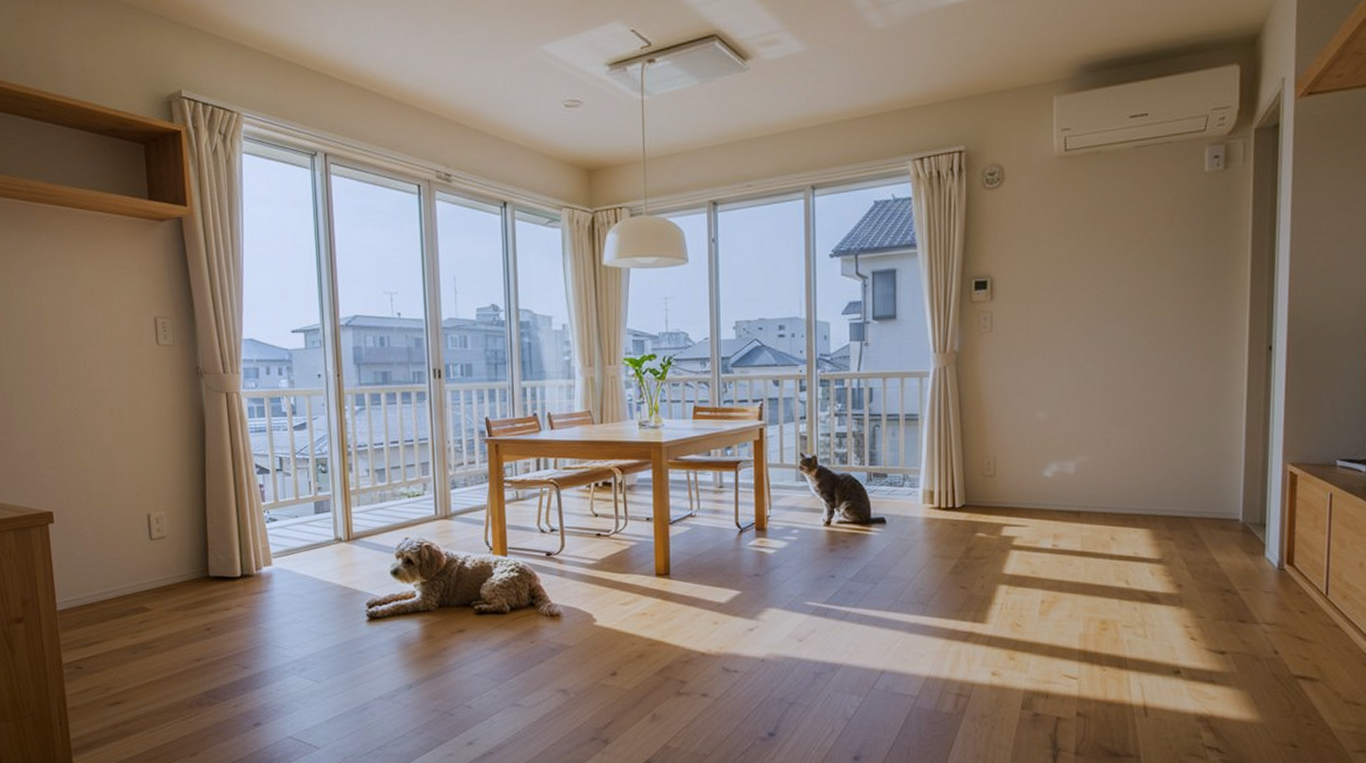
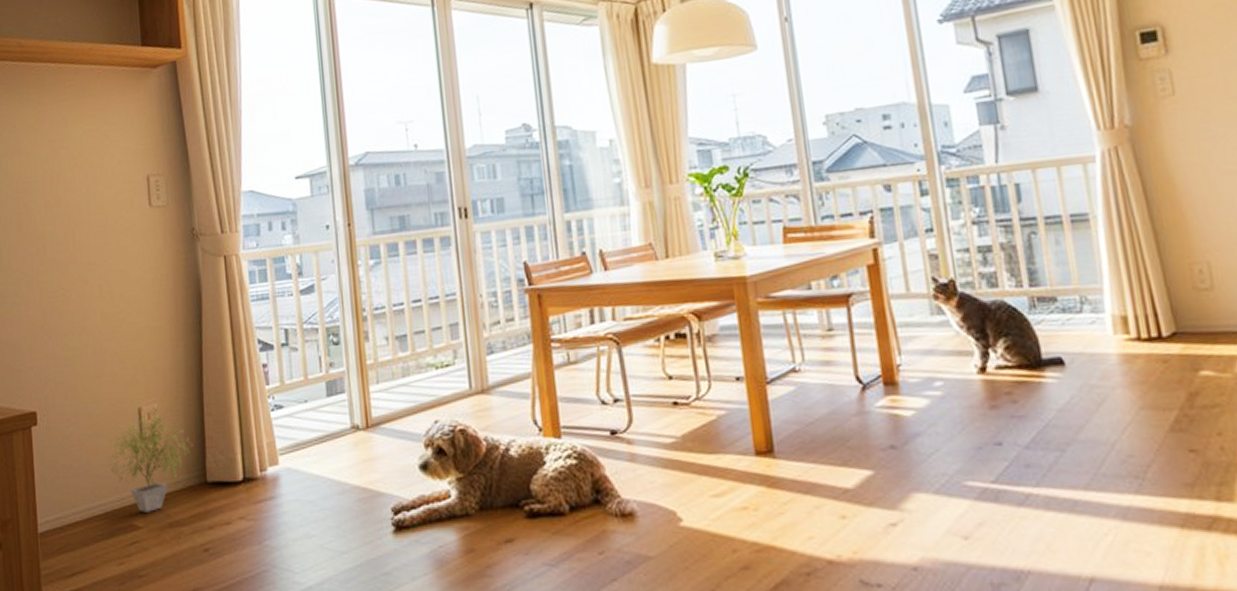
potted plant: none [121,515,196,598] -> present [108,408,192,513]

